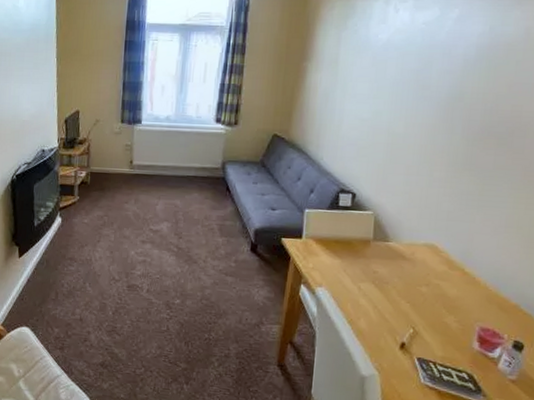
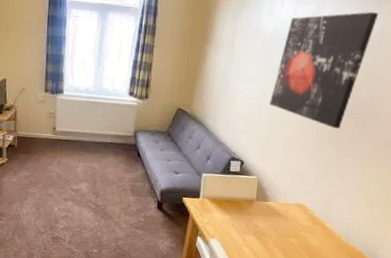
wall art: none [386,11,521,152] -> present [270,11,379,130]

